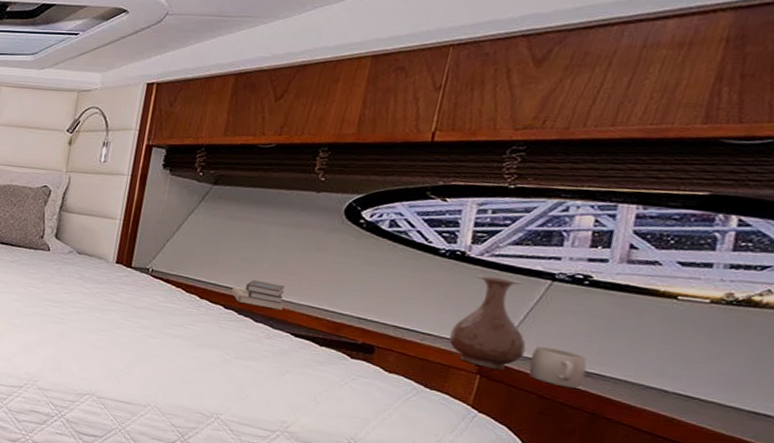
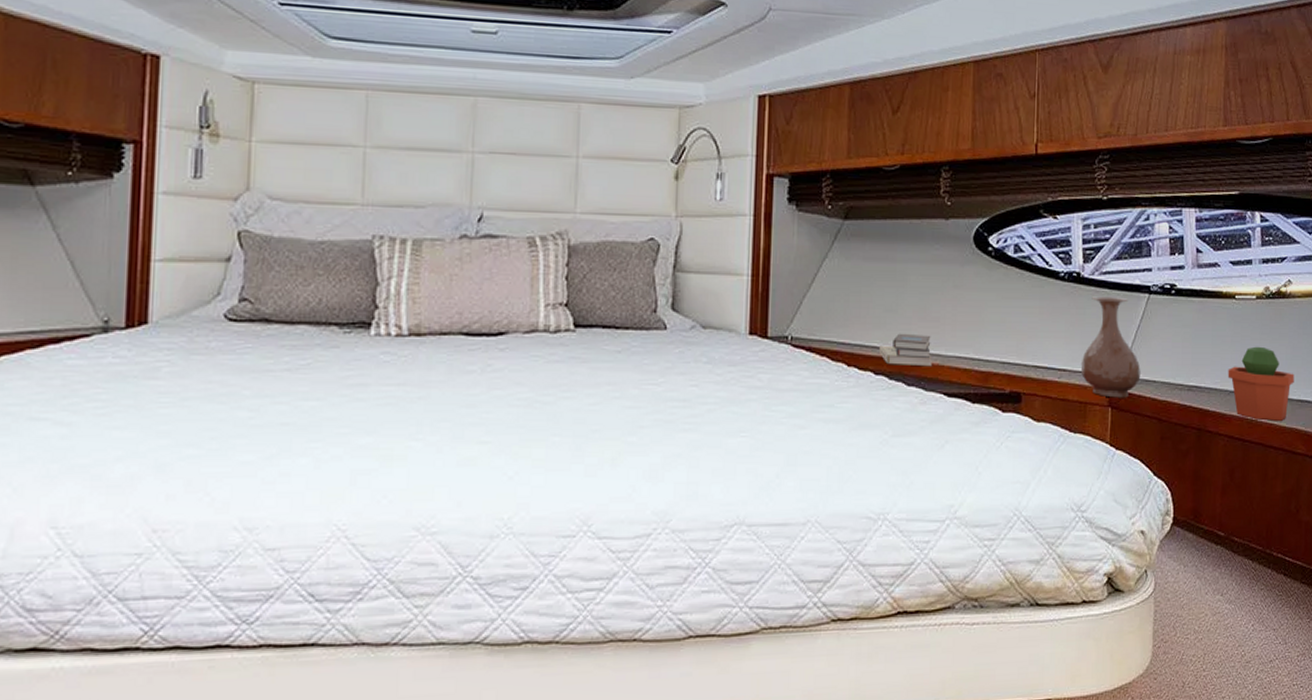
mug: present [529,346,587,389] -> none [1146,366,1187,405]
succulent plant: none [646,349,752,429] -> present [1227,346,1294,422]

